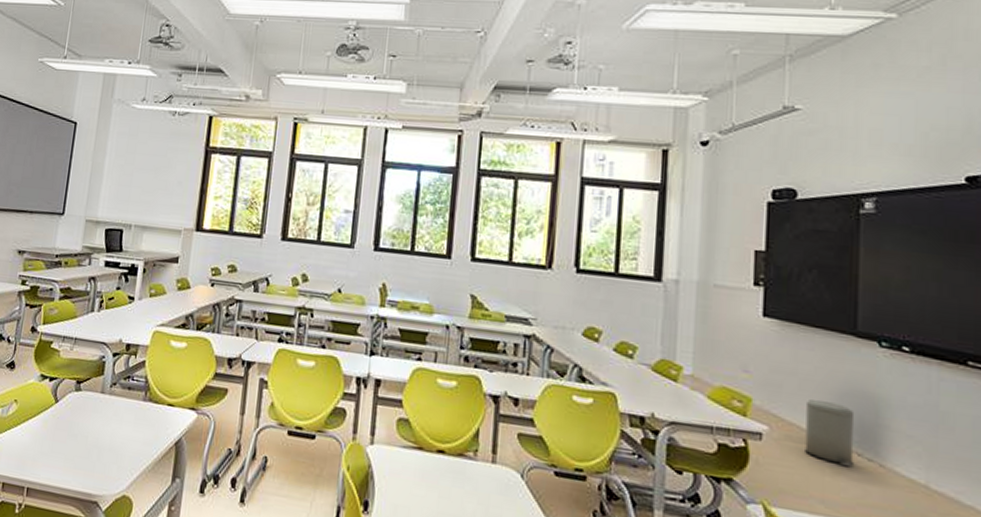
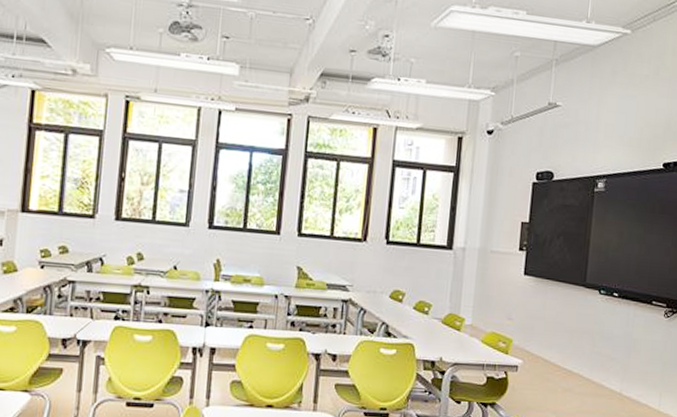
pedal bin: present [805,399,855,466] -> none [546,336,580,384]

